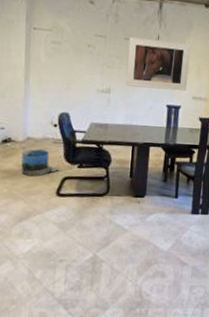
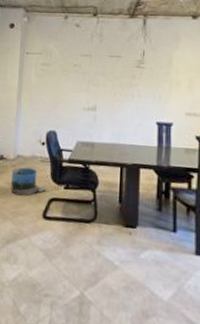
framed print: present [125,36,191,92] -> none [111,53,180,107]

